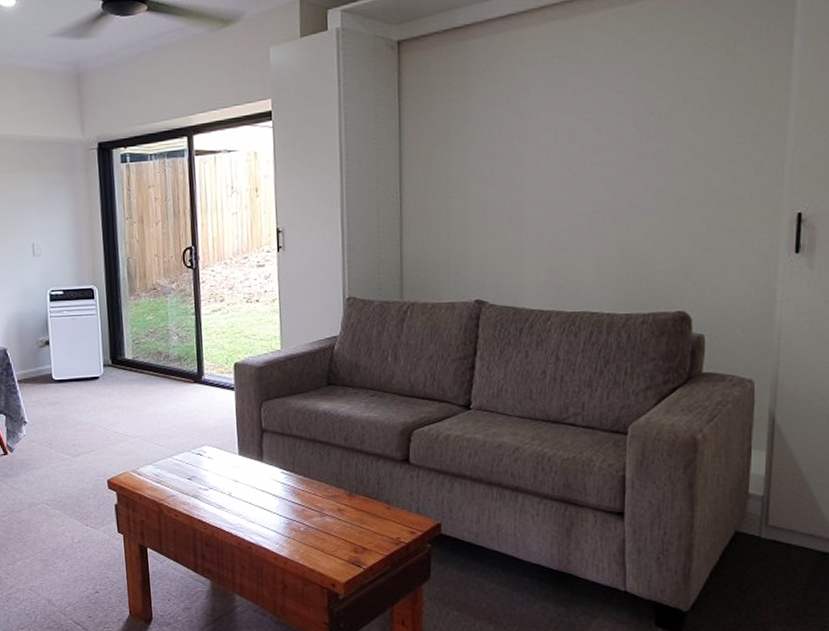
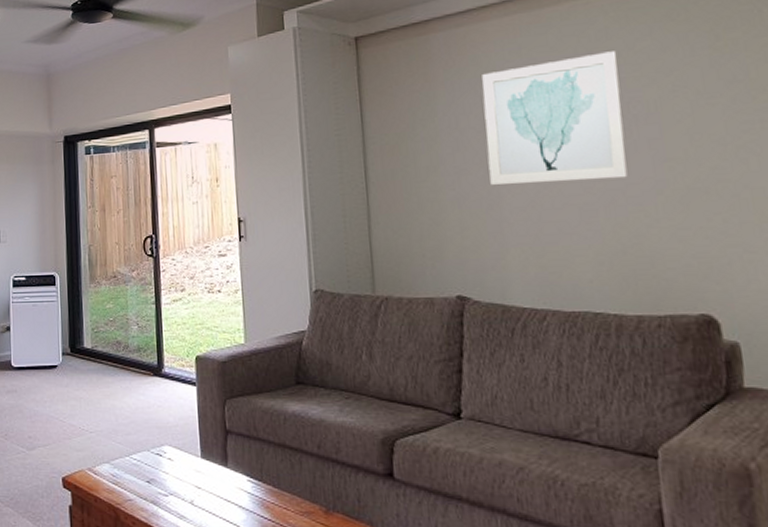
wall art: none [513,62,639,195] -> present [482,51,628,185]

